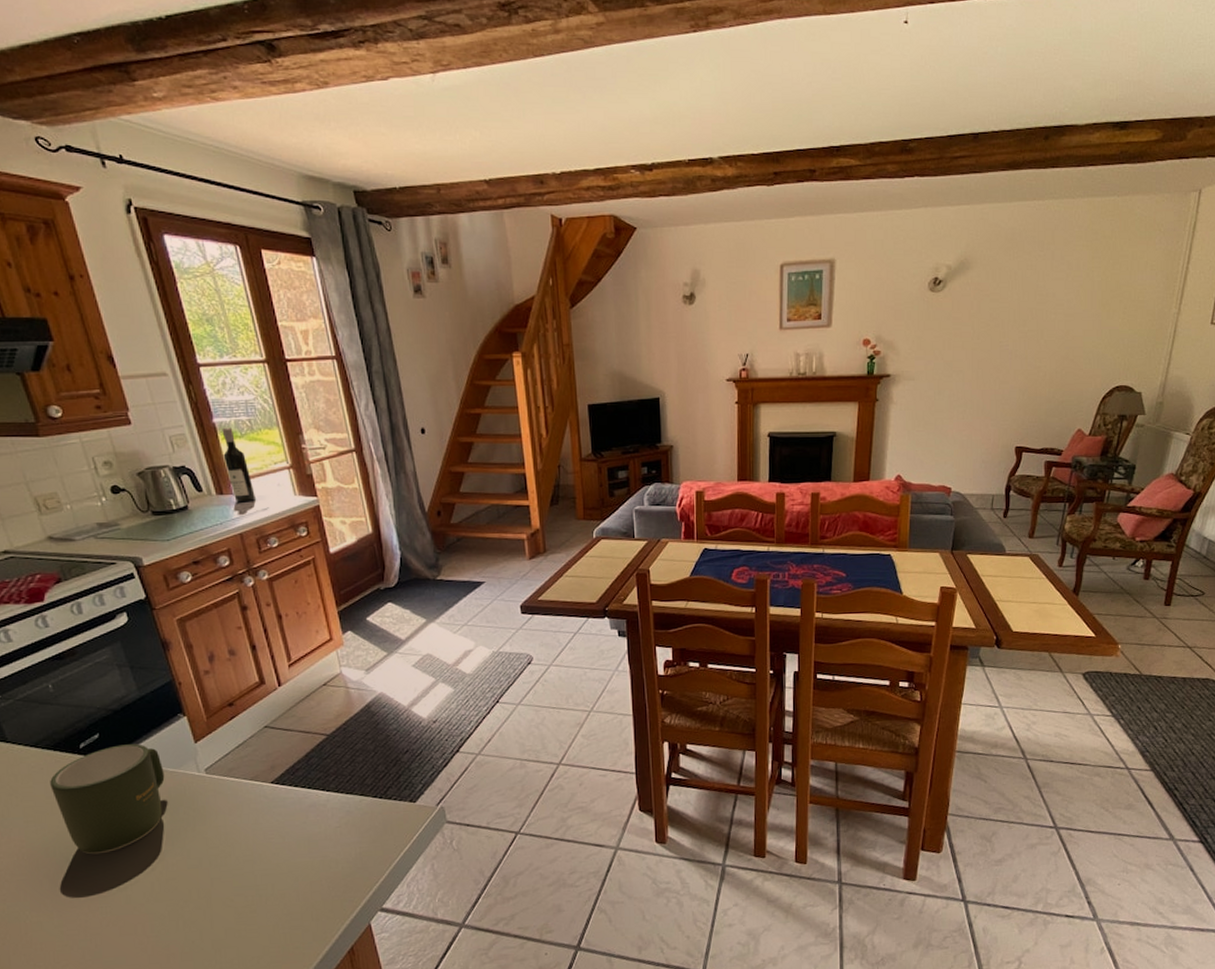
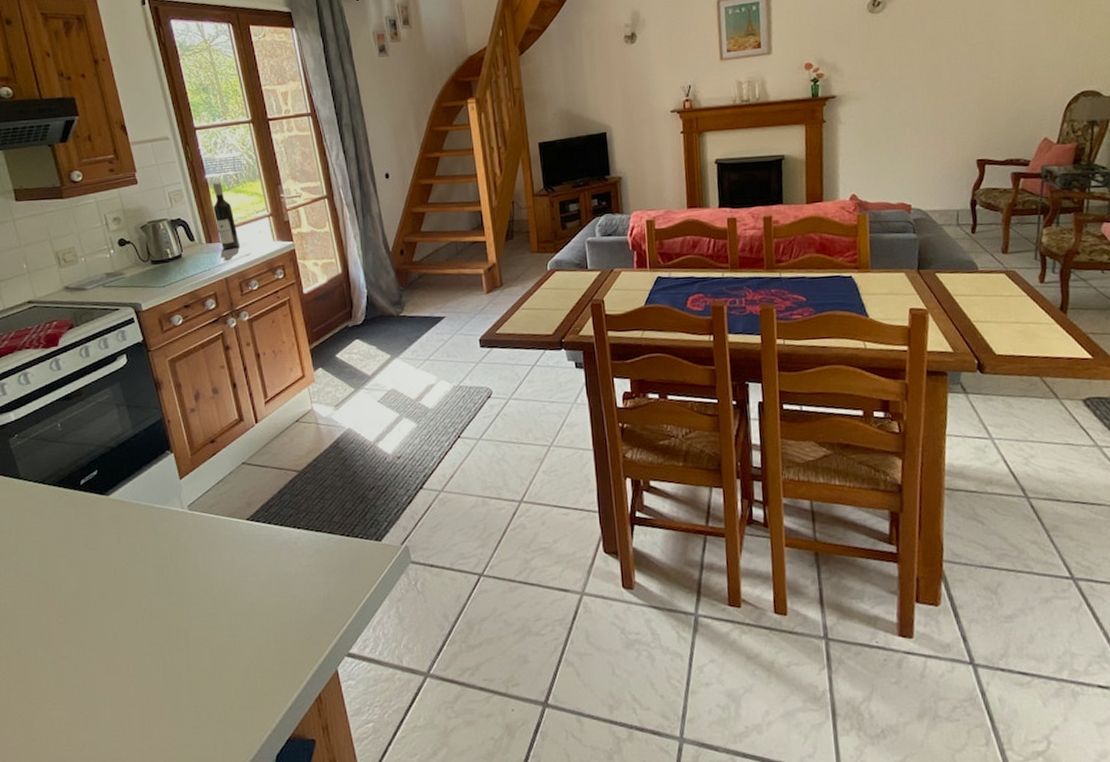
mug: present [50,744,165,855] -> none [53,480,152,590]

